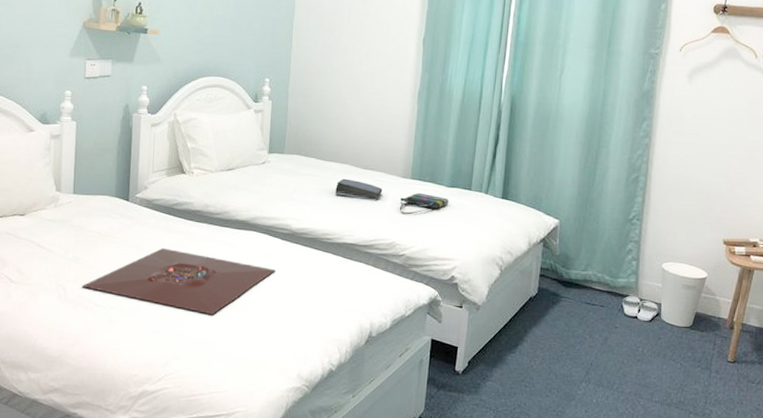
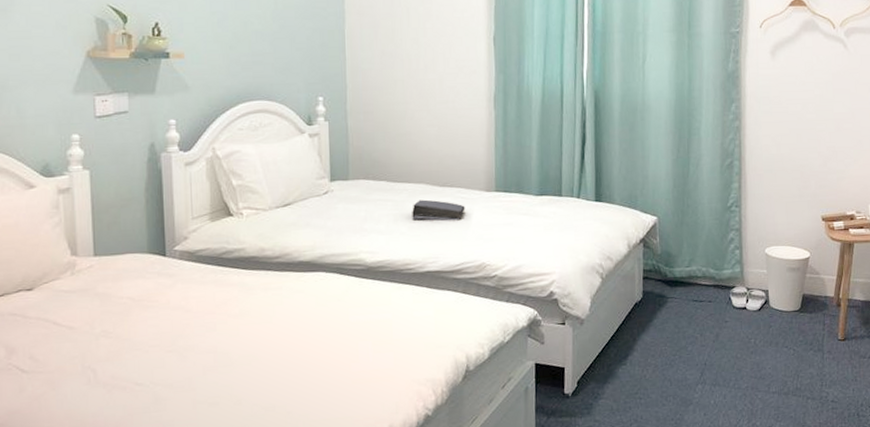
tray: present [81,247,275,315] -> none [115,305,352,375]
tote bag: present [399,192,449,215] -> none [485,205,540,232]

